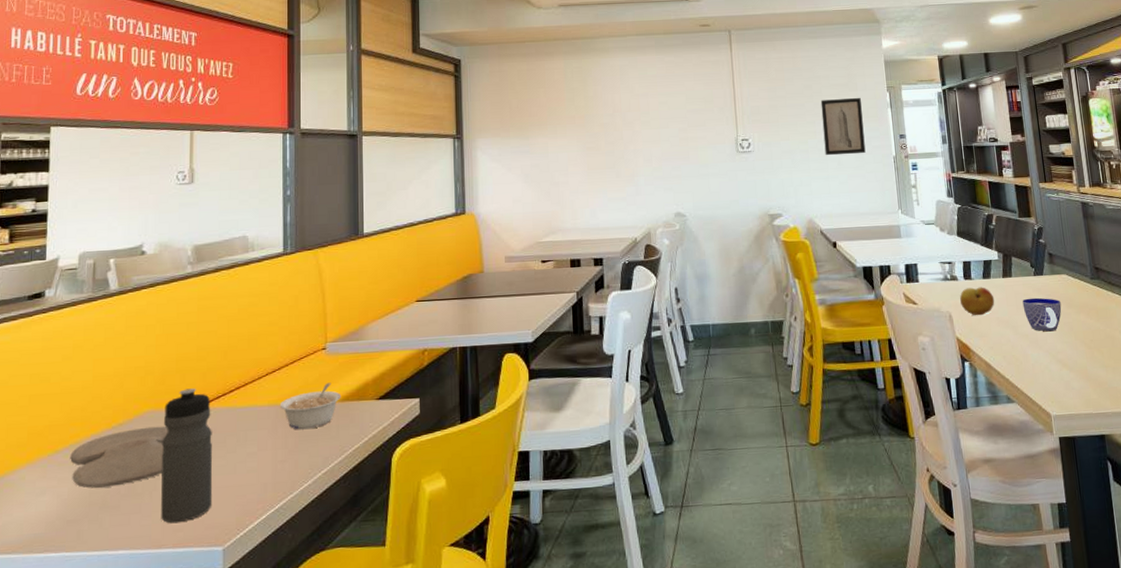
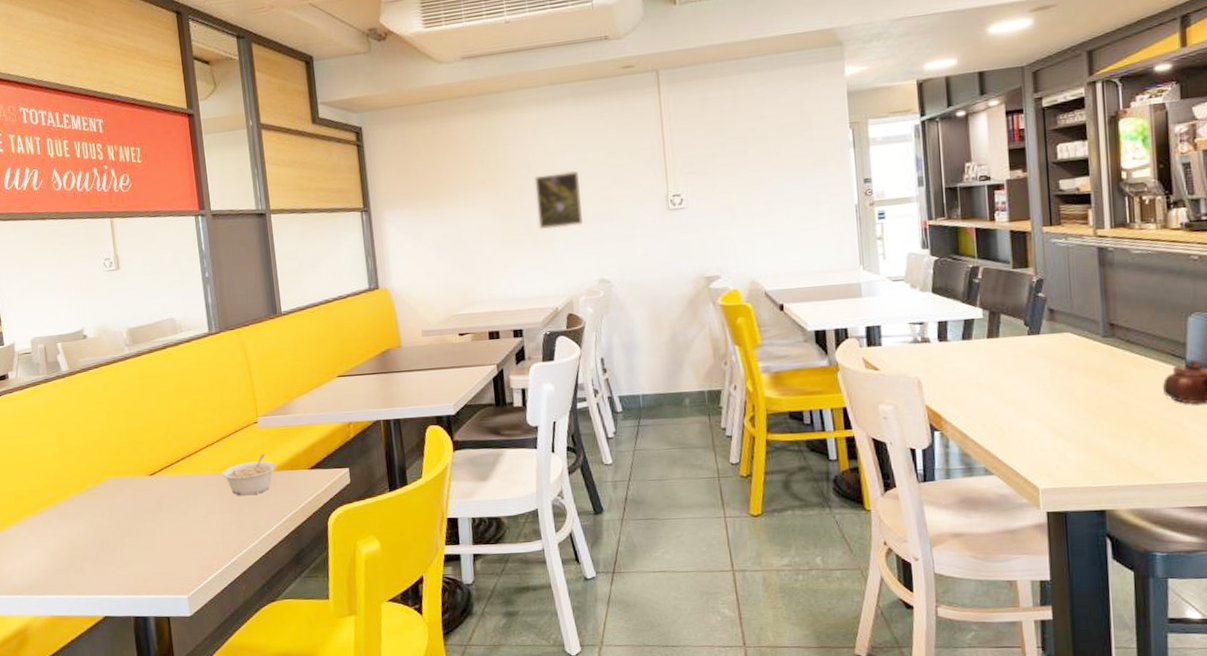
paint palette: present [70,425,168,488] -> none [51,491,129,543]
water bottle: present [161,388,213,524] -> none [122,458,174,575]
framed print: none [620,112,662,165] -> present [534,170,583,230]
wall art: present [820,97,866,156] -> none [766,137,821,209]
fruit: present [960,287,995,316] -> none [932,349,976,382]
cup: present [1022,297,1062,332] -> none [1011,359,1061,398]

